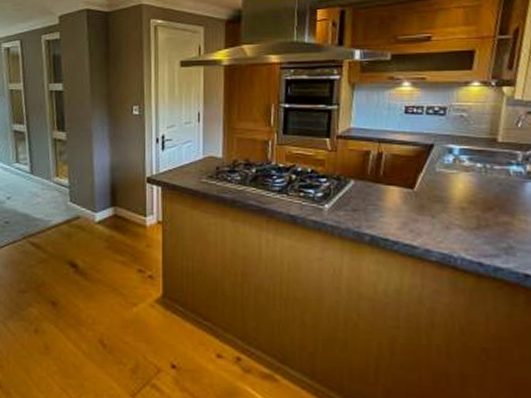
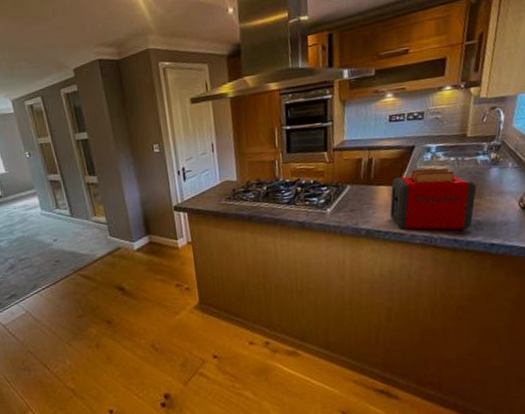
toaster: none [400,172,508,253] -> present [390,167,477,231]

